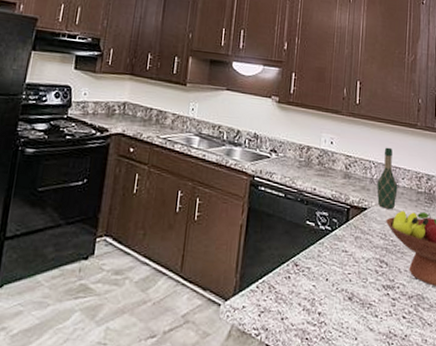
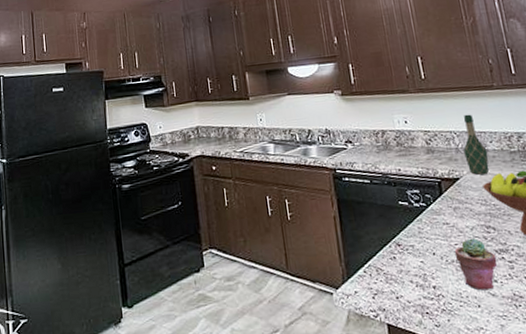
potted succulent: none [345,270,382,324] -> present [454,238,497,291]

